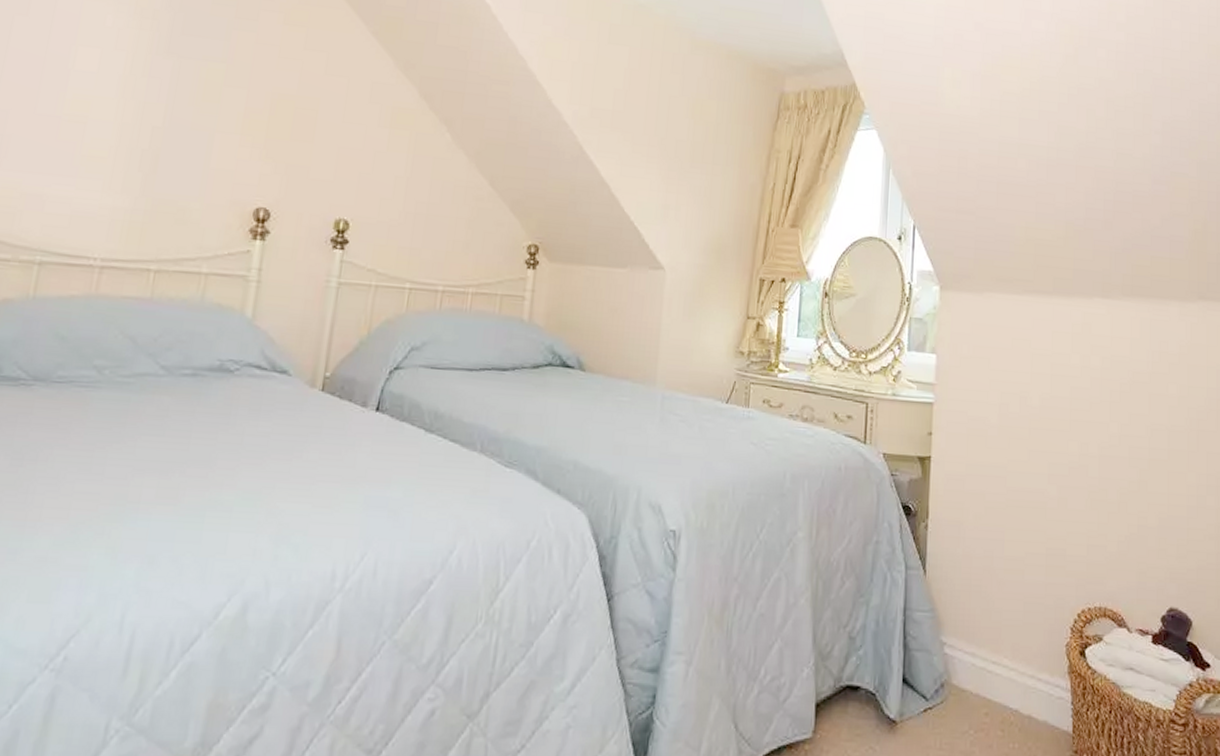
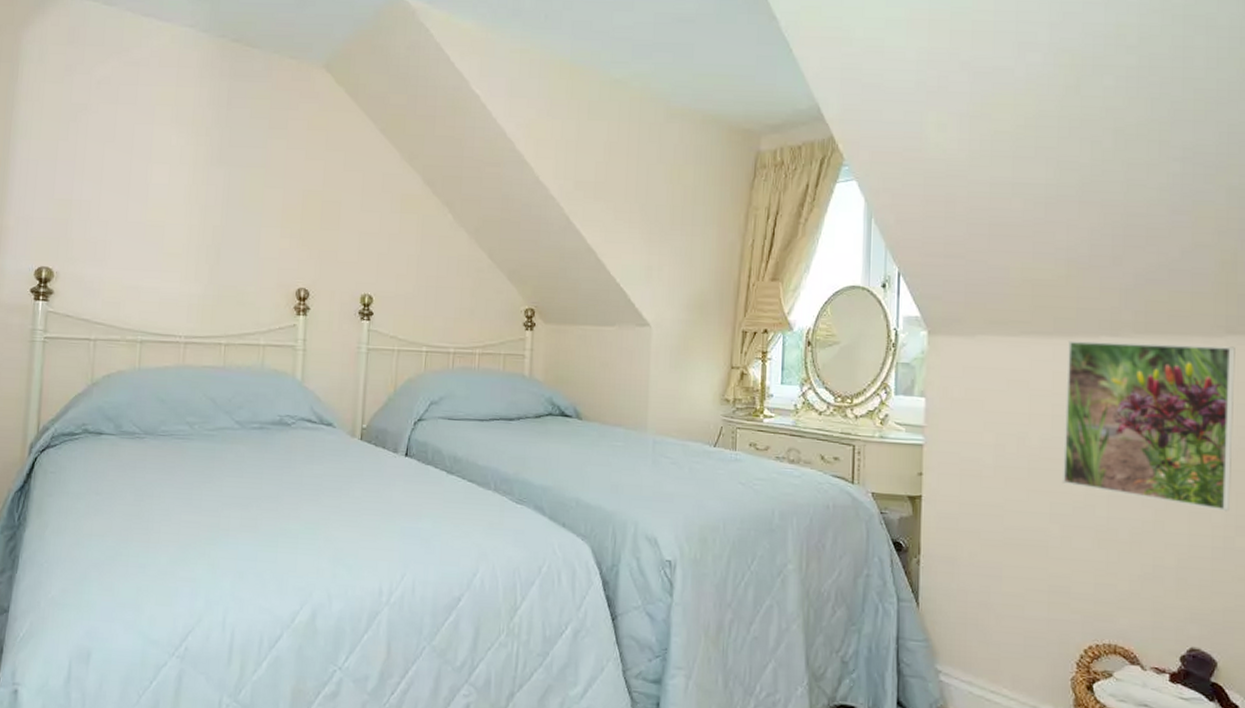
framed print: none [1059,301,1206,472] -> present [1061,341,1235,512]

